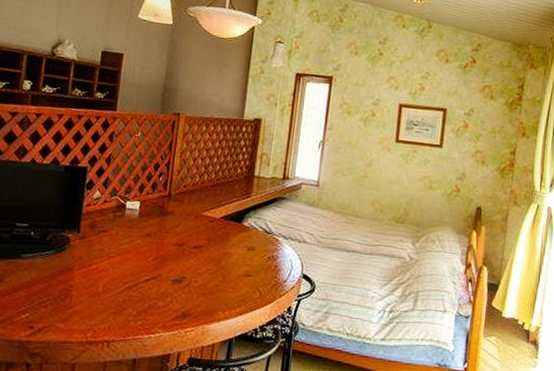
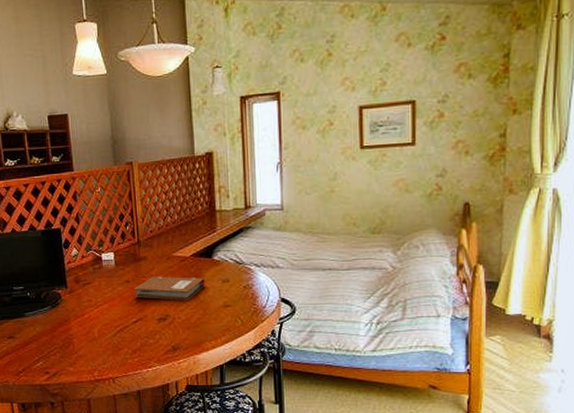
notebook: none [152,233,231,265] -> present [133,276,206,301]

